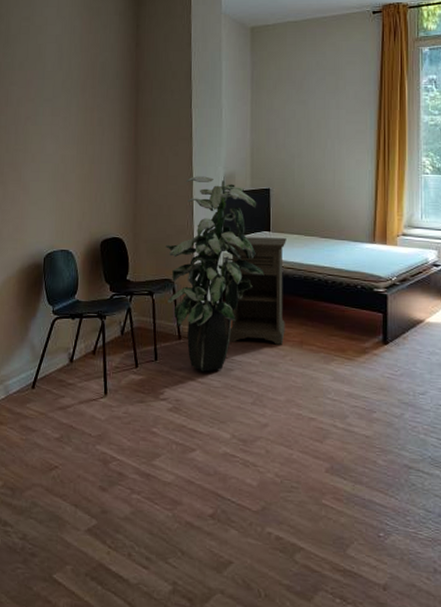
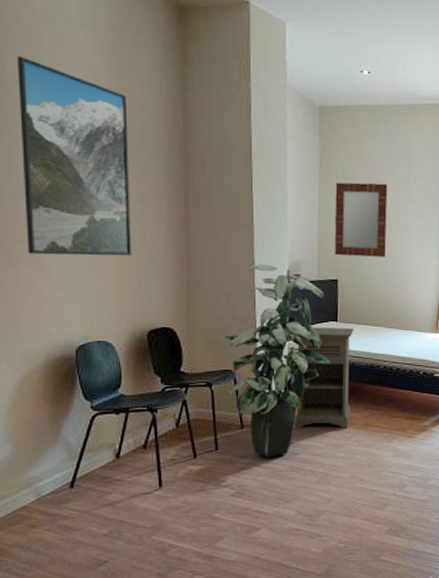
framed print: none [14,17,94,175] -> present [17,55,132,257]
home mirror: none [266,92,318,165] -> present [334,182,388,257]

